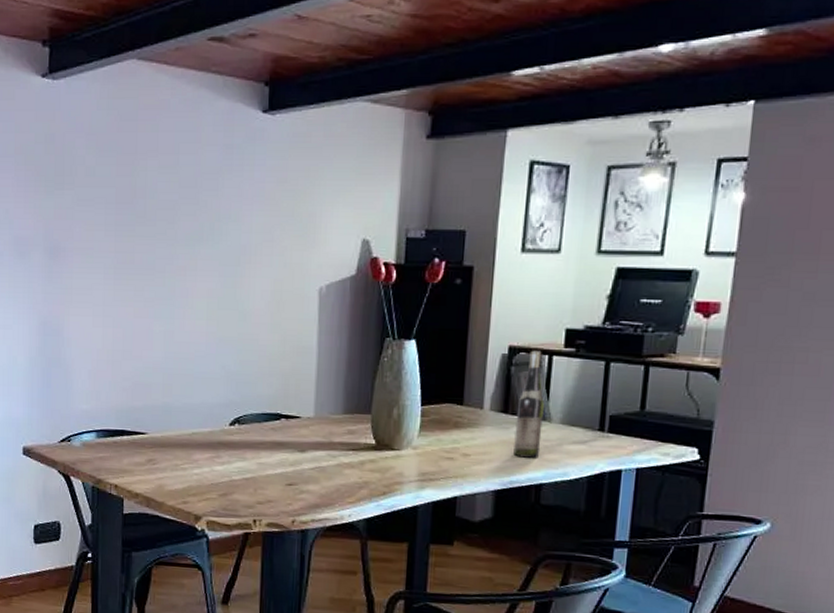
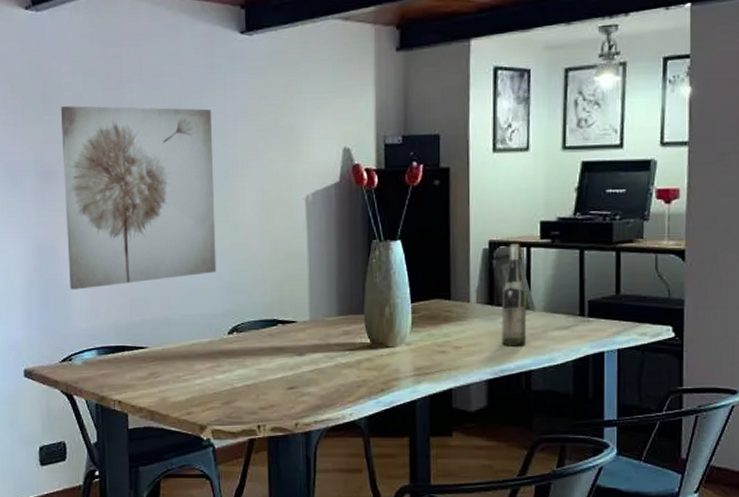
wall art: none [72,181,227,371] -> present [60,106,217,290]

